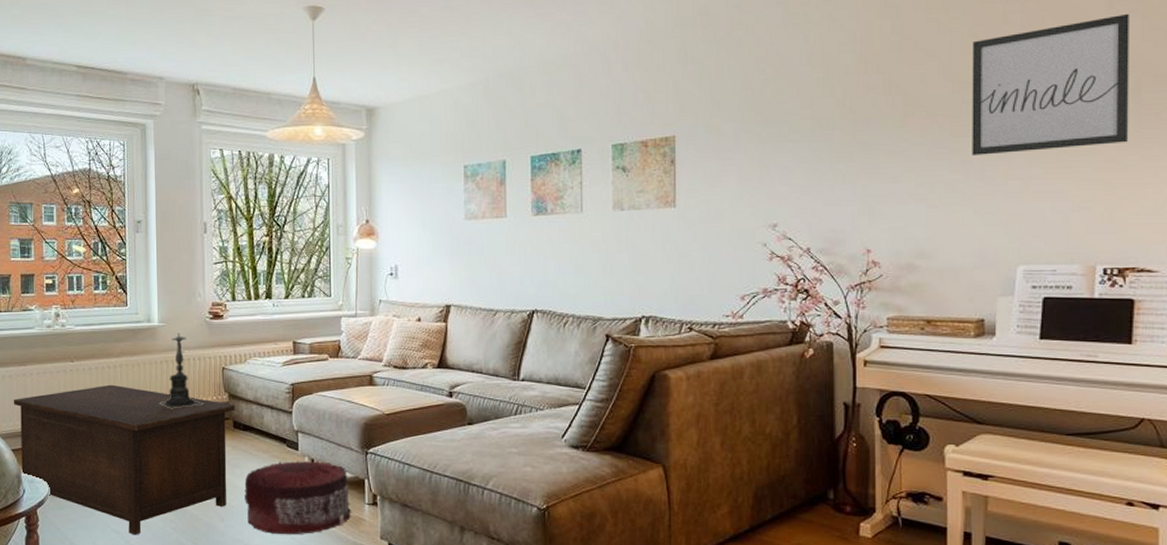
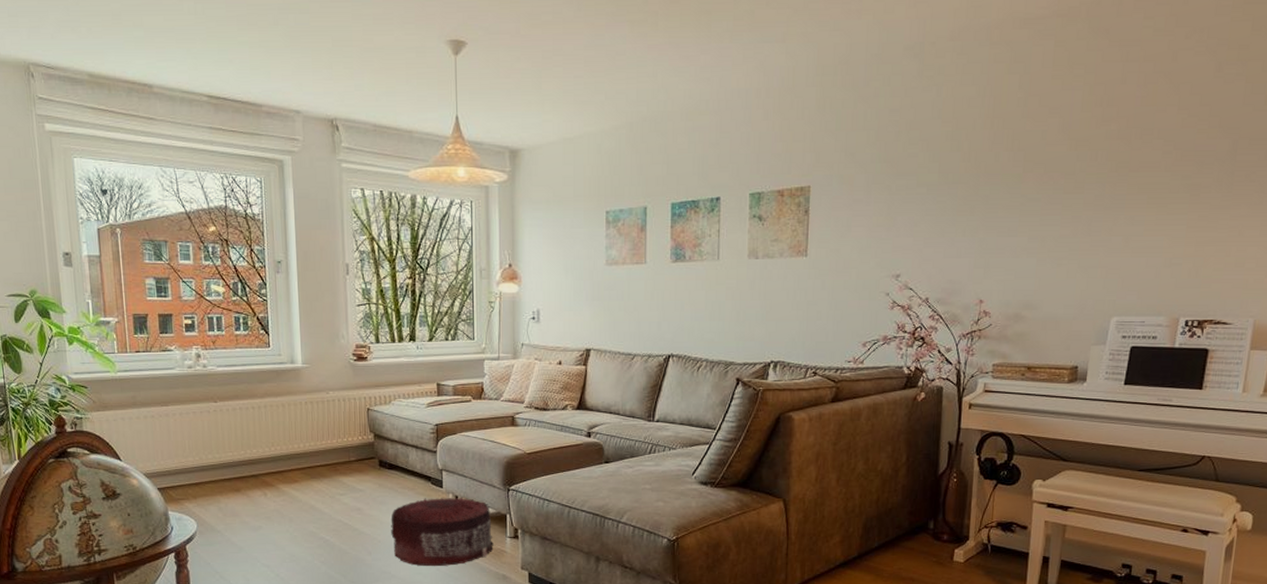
cabinet: present [13,384,236,535] -> none [156,425,381,569]
candle holder: present [157,333,206,409] -> none [303,375,352,449]
wall art: present [972,13,1129,155] -> none [1081,77,1235,212]

